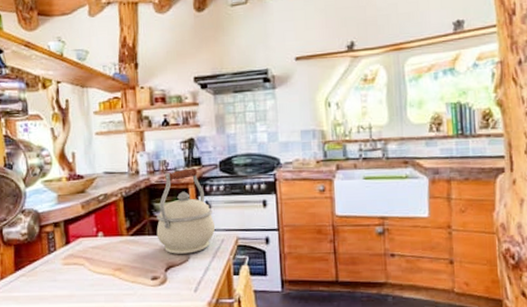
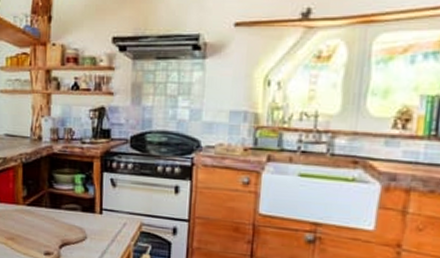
kettle: present [156,168,216,254] -> none [54,140,119,233]

